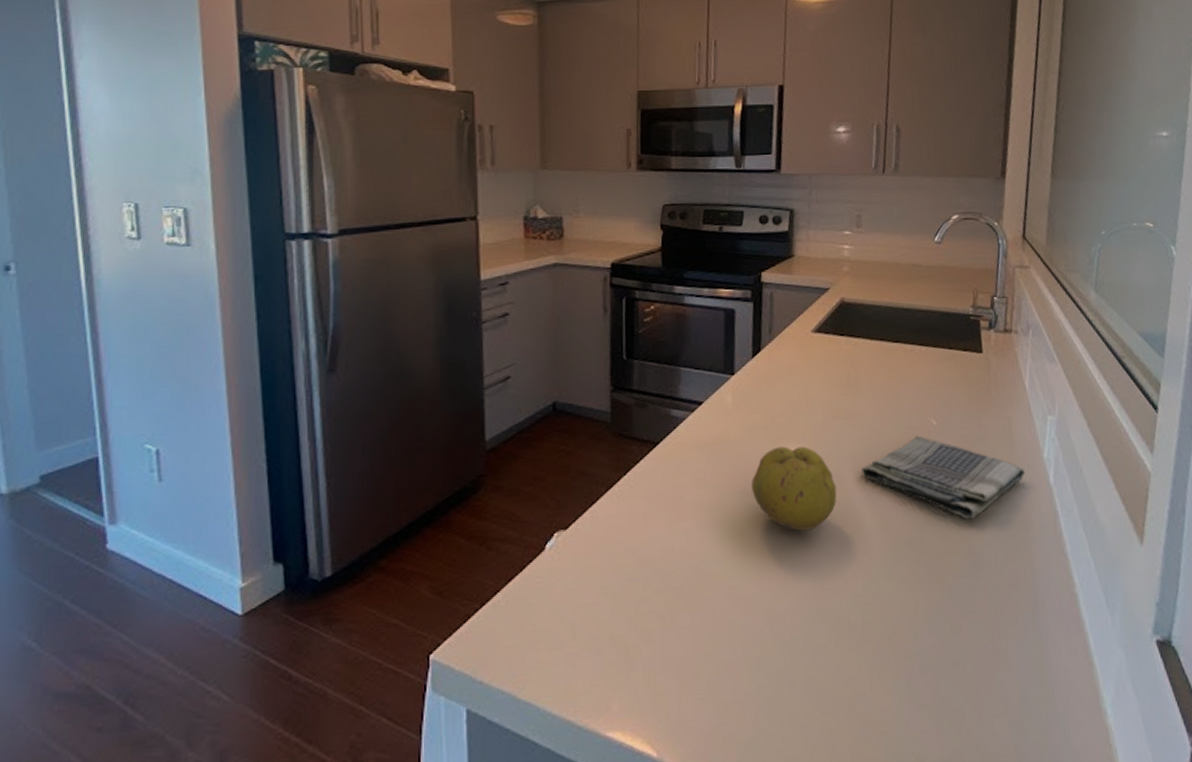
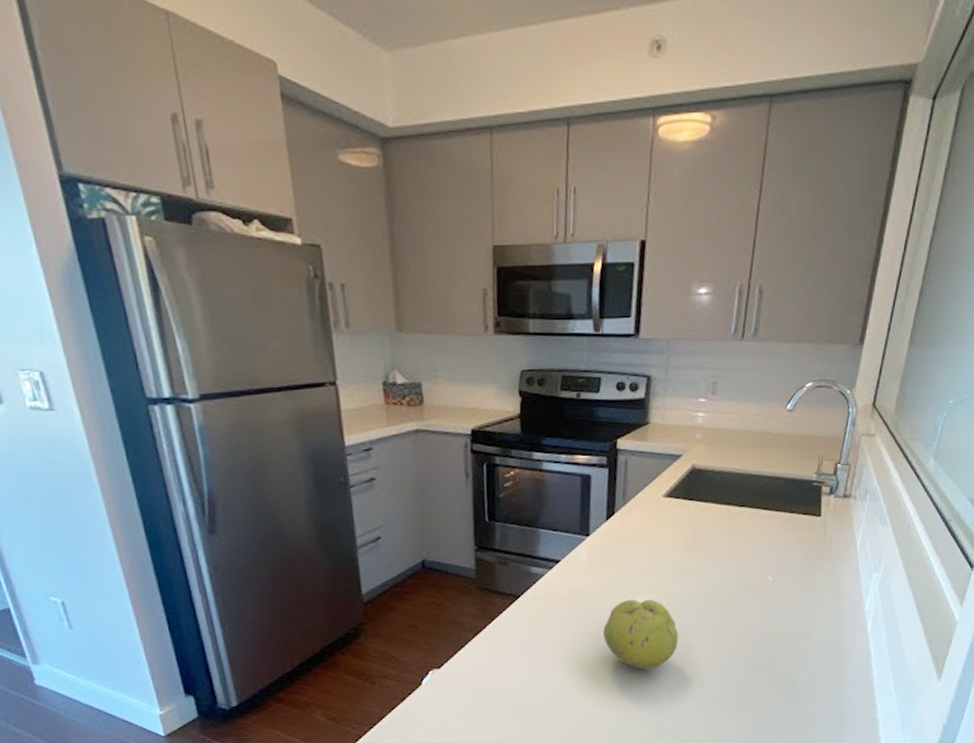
dish towel: present [861,435,1026,519] -> none [701,590,847,660]

